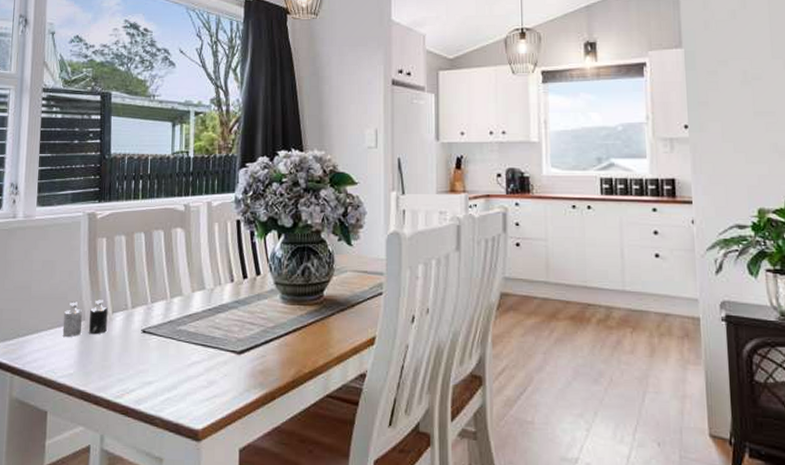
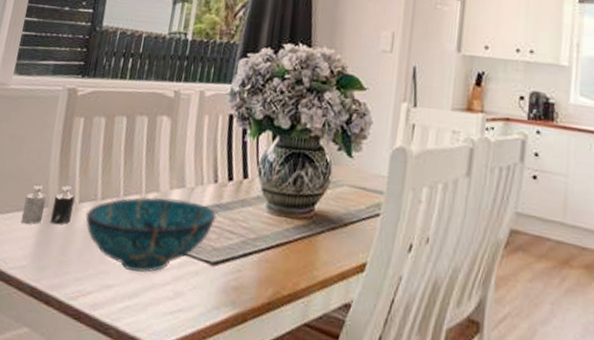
decorative bowl: none [120,299,237,368] -> present [86,196,217,273]

